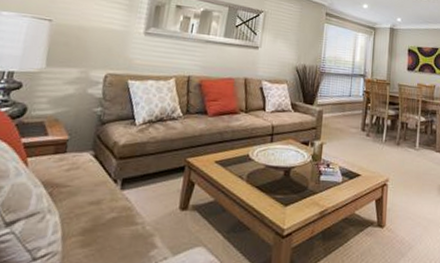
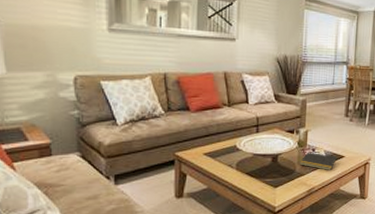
notepad: none [313,167,352,190] -> present [300,152,337,170]

